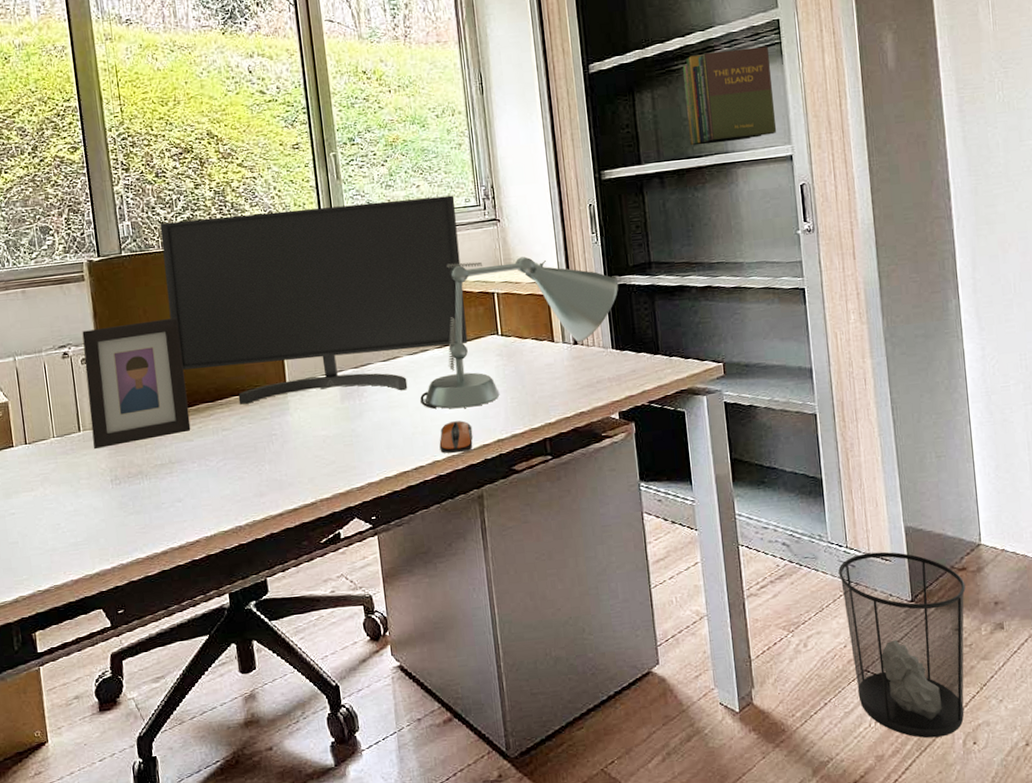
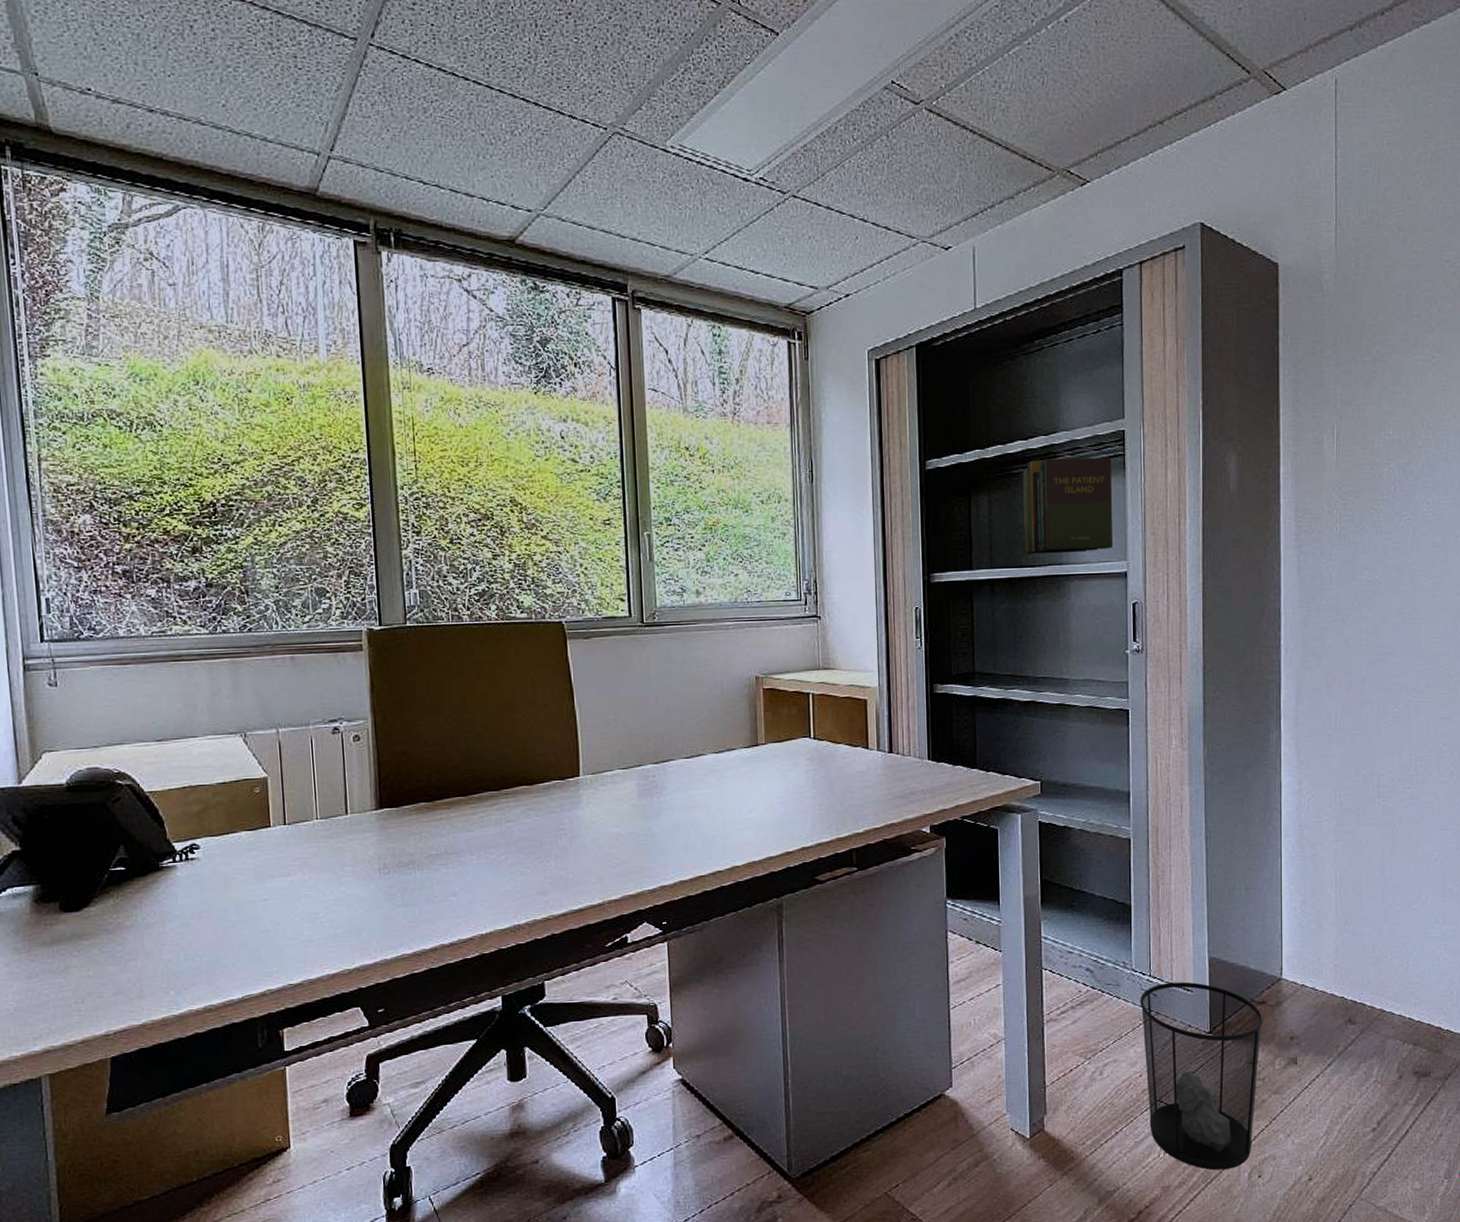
picture frame: present [82,317,191,450] -> none [356,697,472,835]
computer monitor: present [160,195,468,405] -> none [451,587,778,795]
desk lamp: present [420,256,619,409] -> none [723,657,940,813]
computer mouse: present [439,420,473,454] -> none [740,825,777,860]

